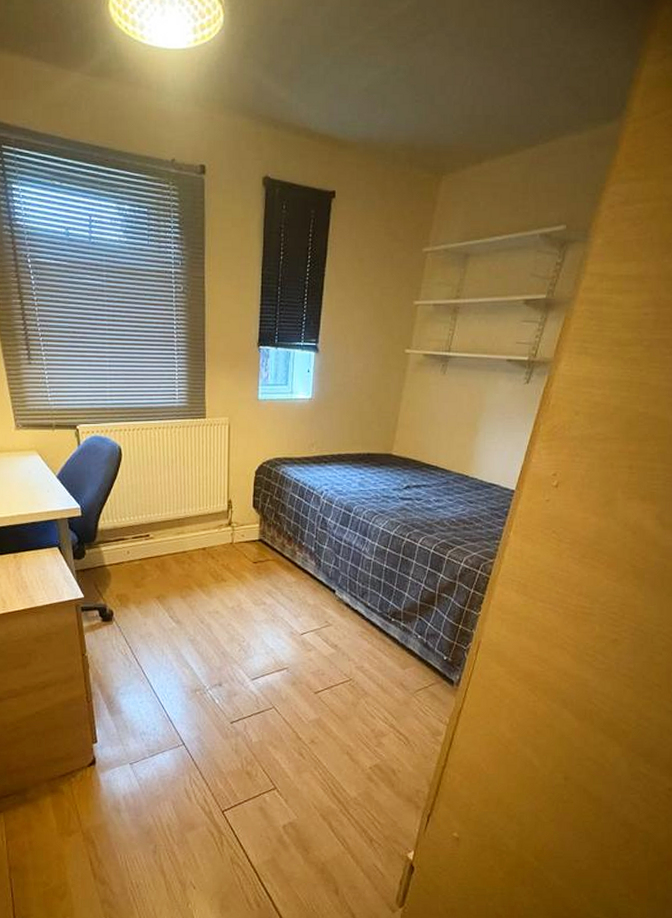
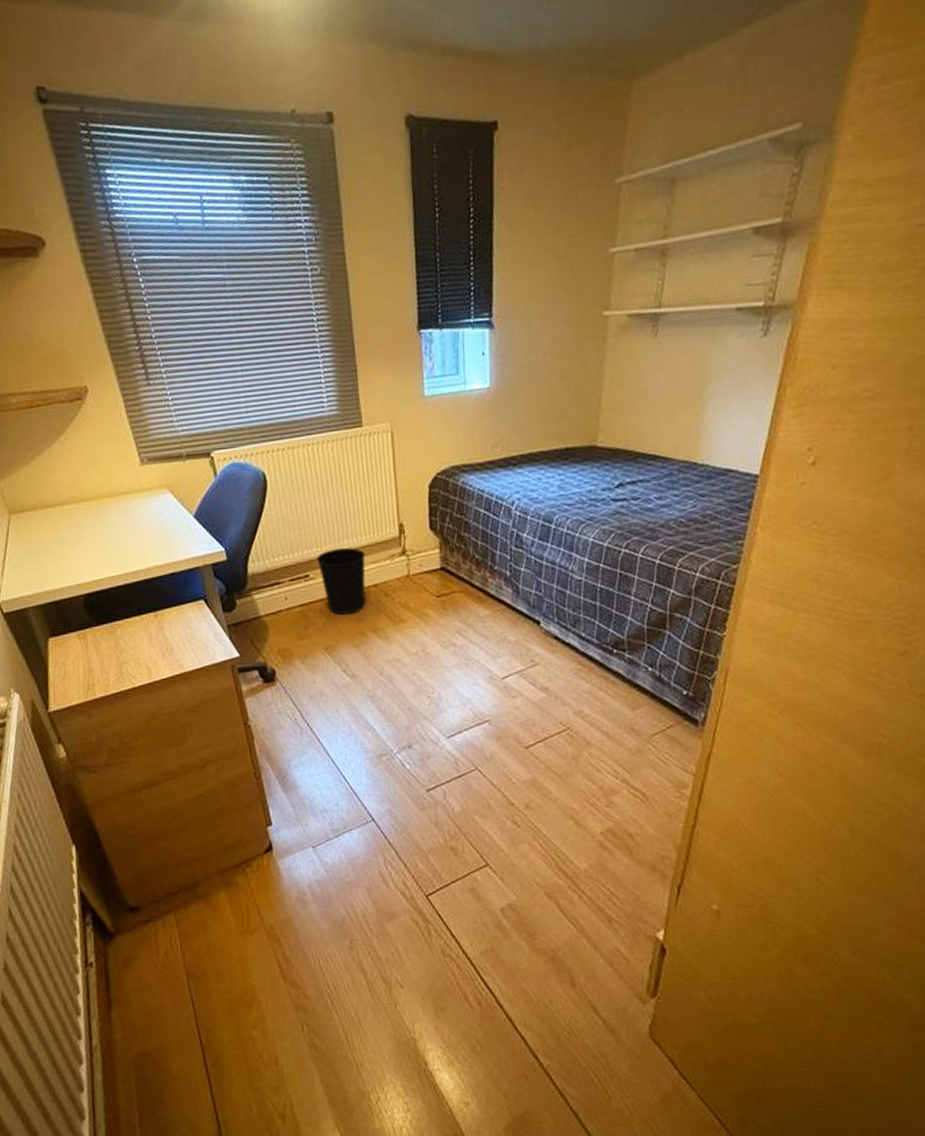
wastebasket: none [157,516,199,570] -> present [316,548,366,615]

